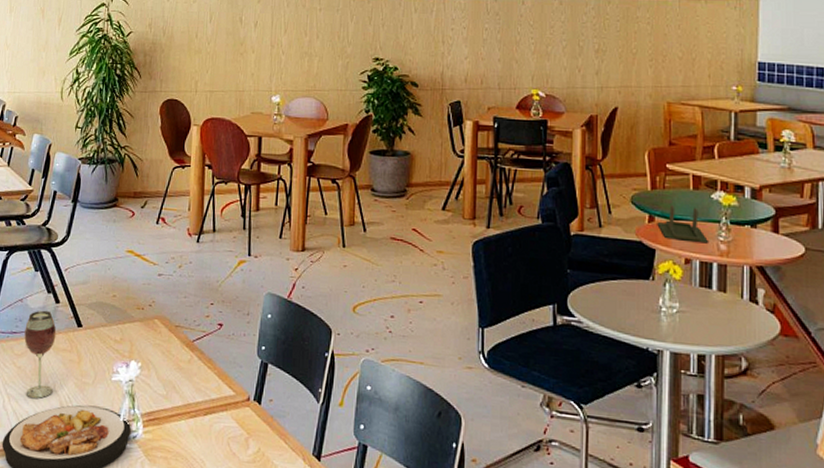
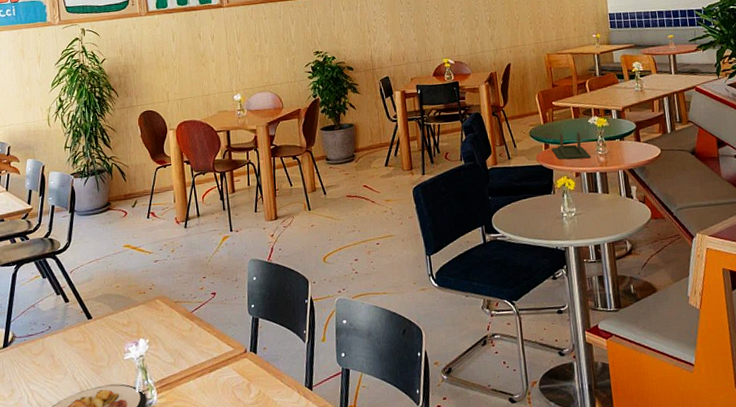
wineglass: present [24,310,57,398] -> none [40,310,72,389]

